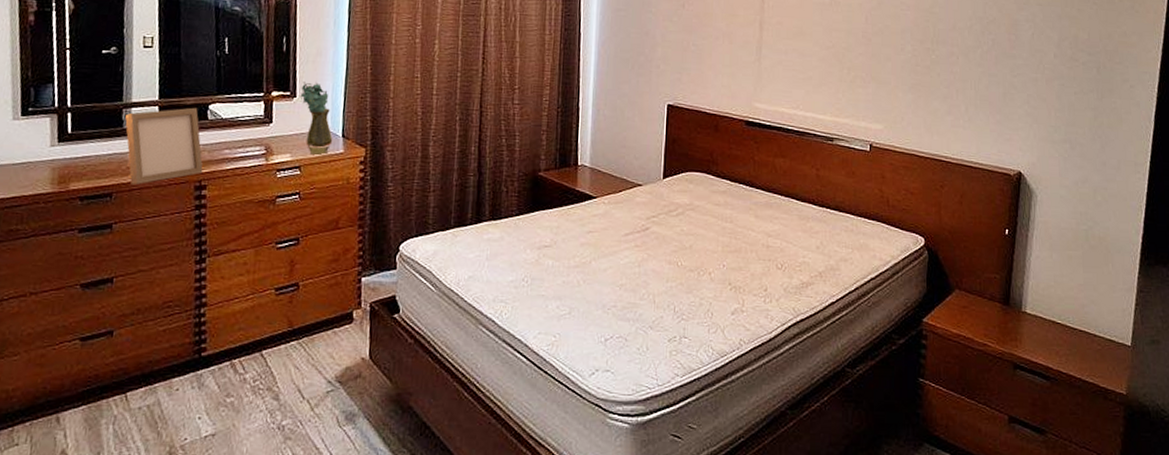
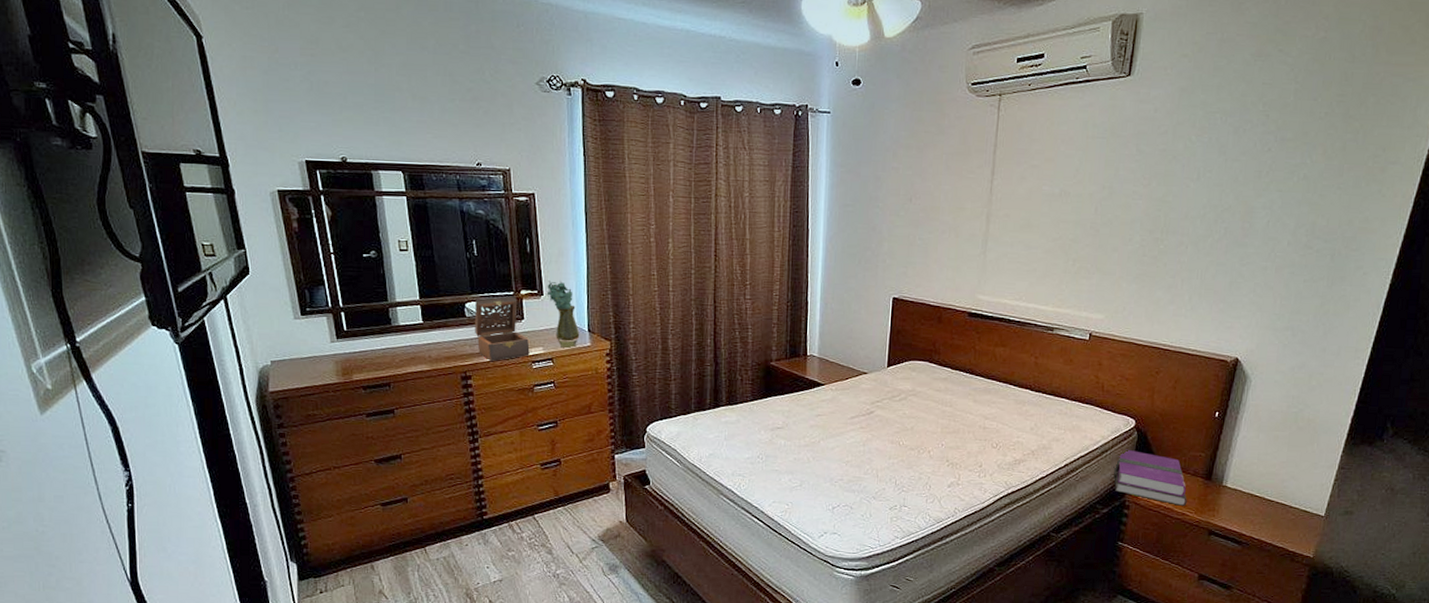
photo frame: present [125,107,204,186] -> none [393,306,467,376]
jewelry box: none [216,97,276,170] -> present [475,296,530,362]
hardback book: none [906,270,987,335] -> present [1113,449,1187,506]

